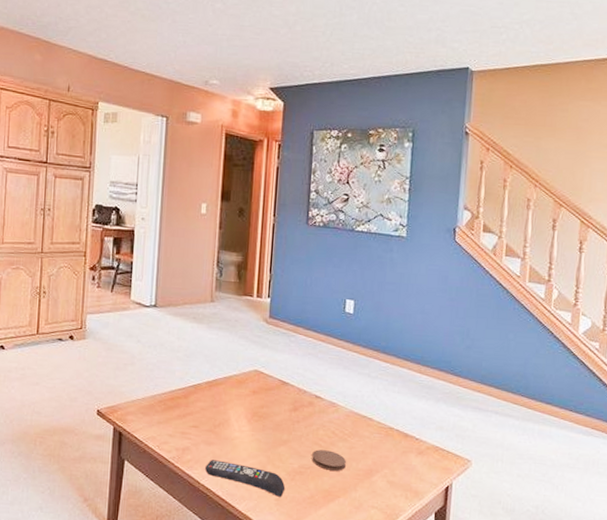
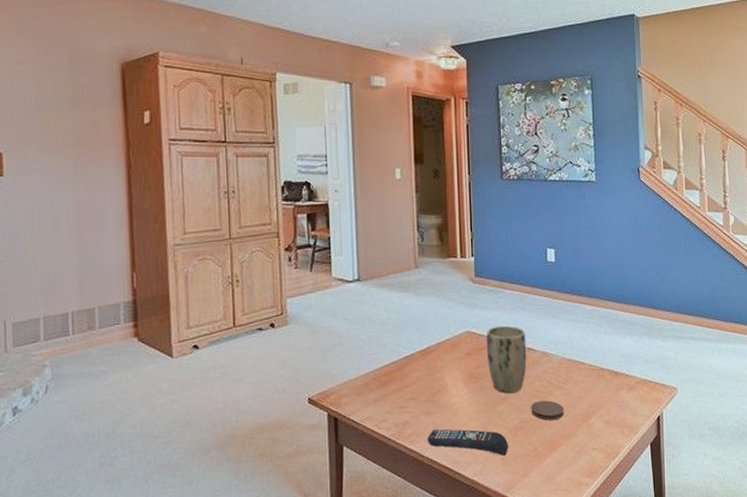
plant pot: none [272,369,315,438] -> present [486,325,527,394]

